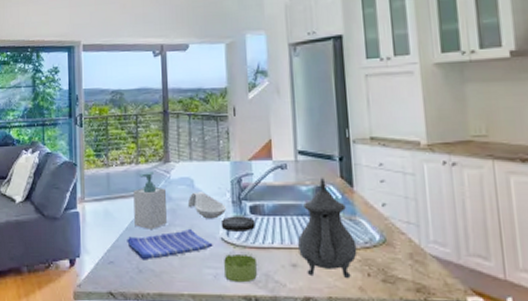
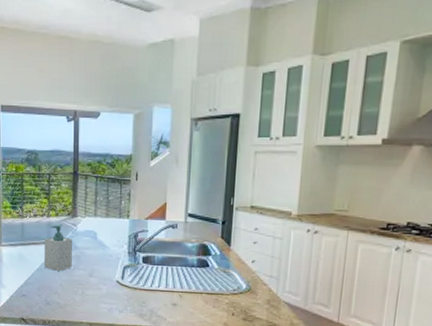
dish towel: present [127,228,213,261] -> none [37,272,109,295]
spoon rest: present [187,192,227,219] -> none [90,243,124,266]
jar: present [220,216,258,283] -> none [117,264,146,316]
teapot: present [297,177,357,278] -> none [178,236,227,316]

